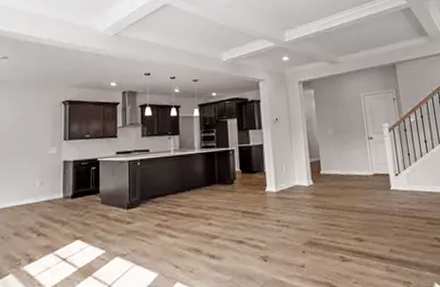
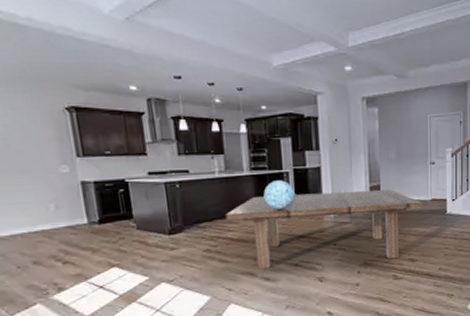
dining table: none [177,165,365,245] -> present [226,190,422,269]
decorative globe: none [211,157,240,186] -> present [263,180,295,211]

